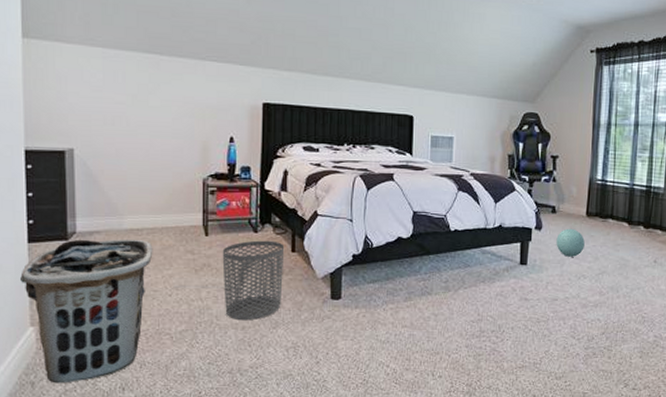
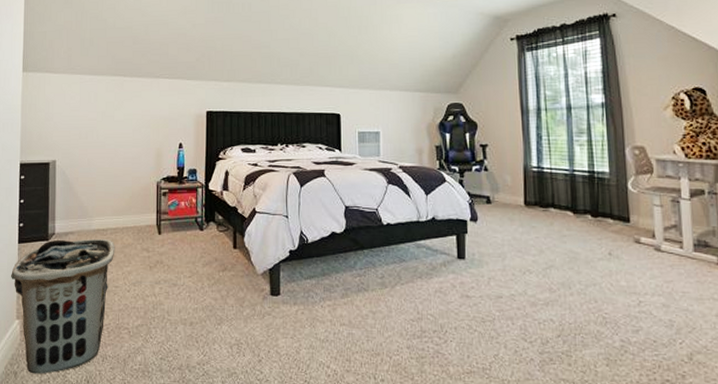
waste bin: present [222,240,285,320] -> none [173,238,227,316]
ball: present [556,228,585,257] -> none [494,219,526,250]

